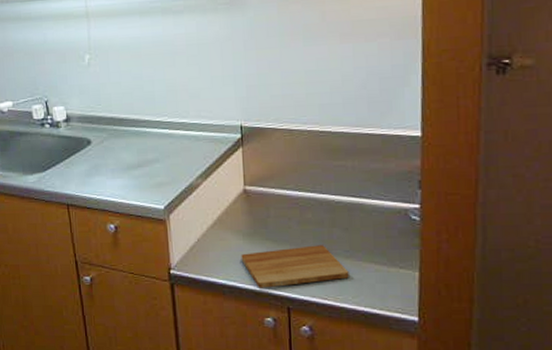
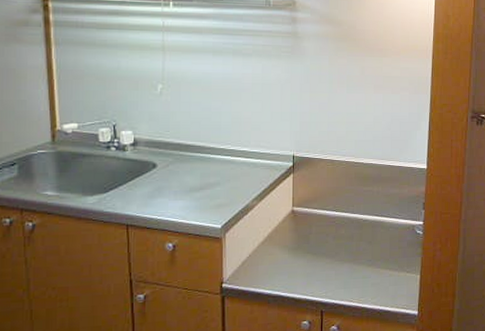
cutting board: present [241,245,349,288] -> none [285,256,370,296]

